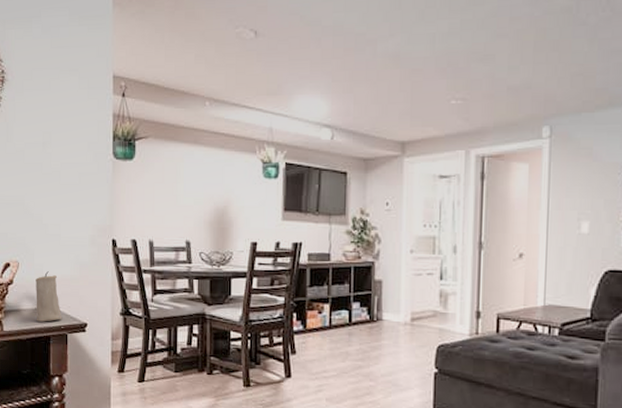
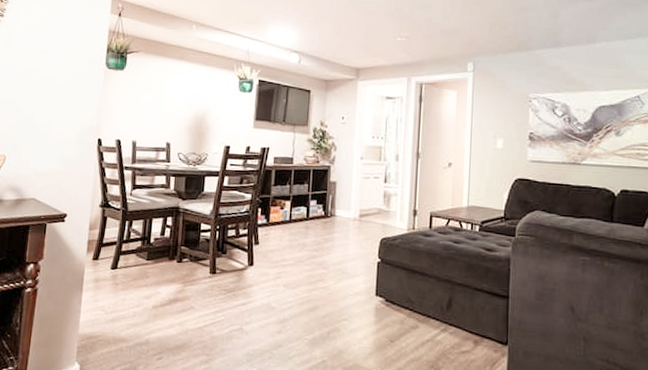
candle: present [36,271,63,322] -> none [17,165,43,212]

